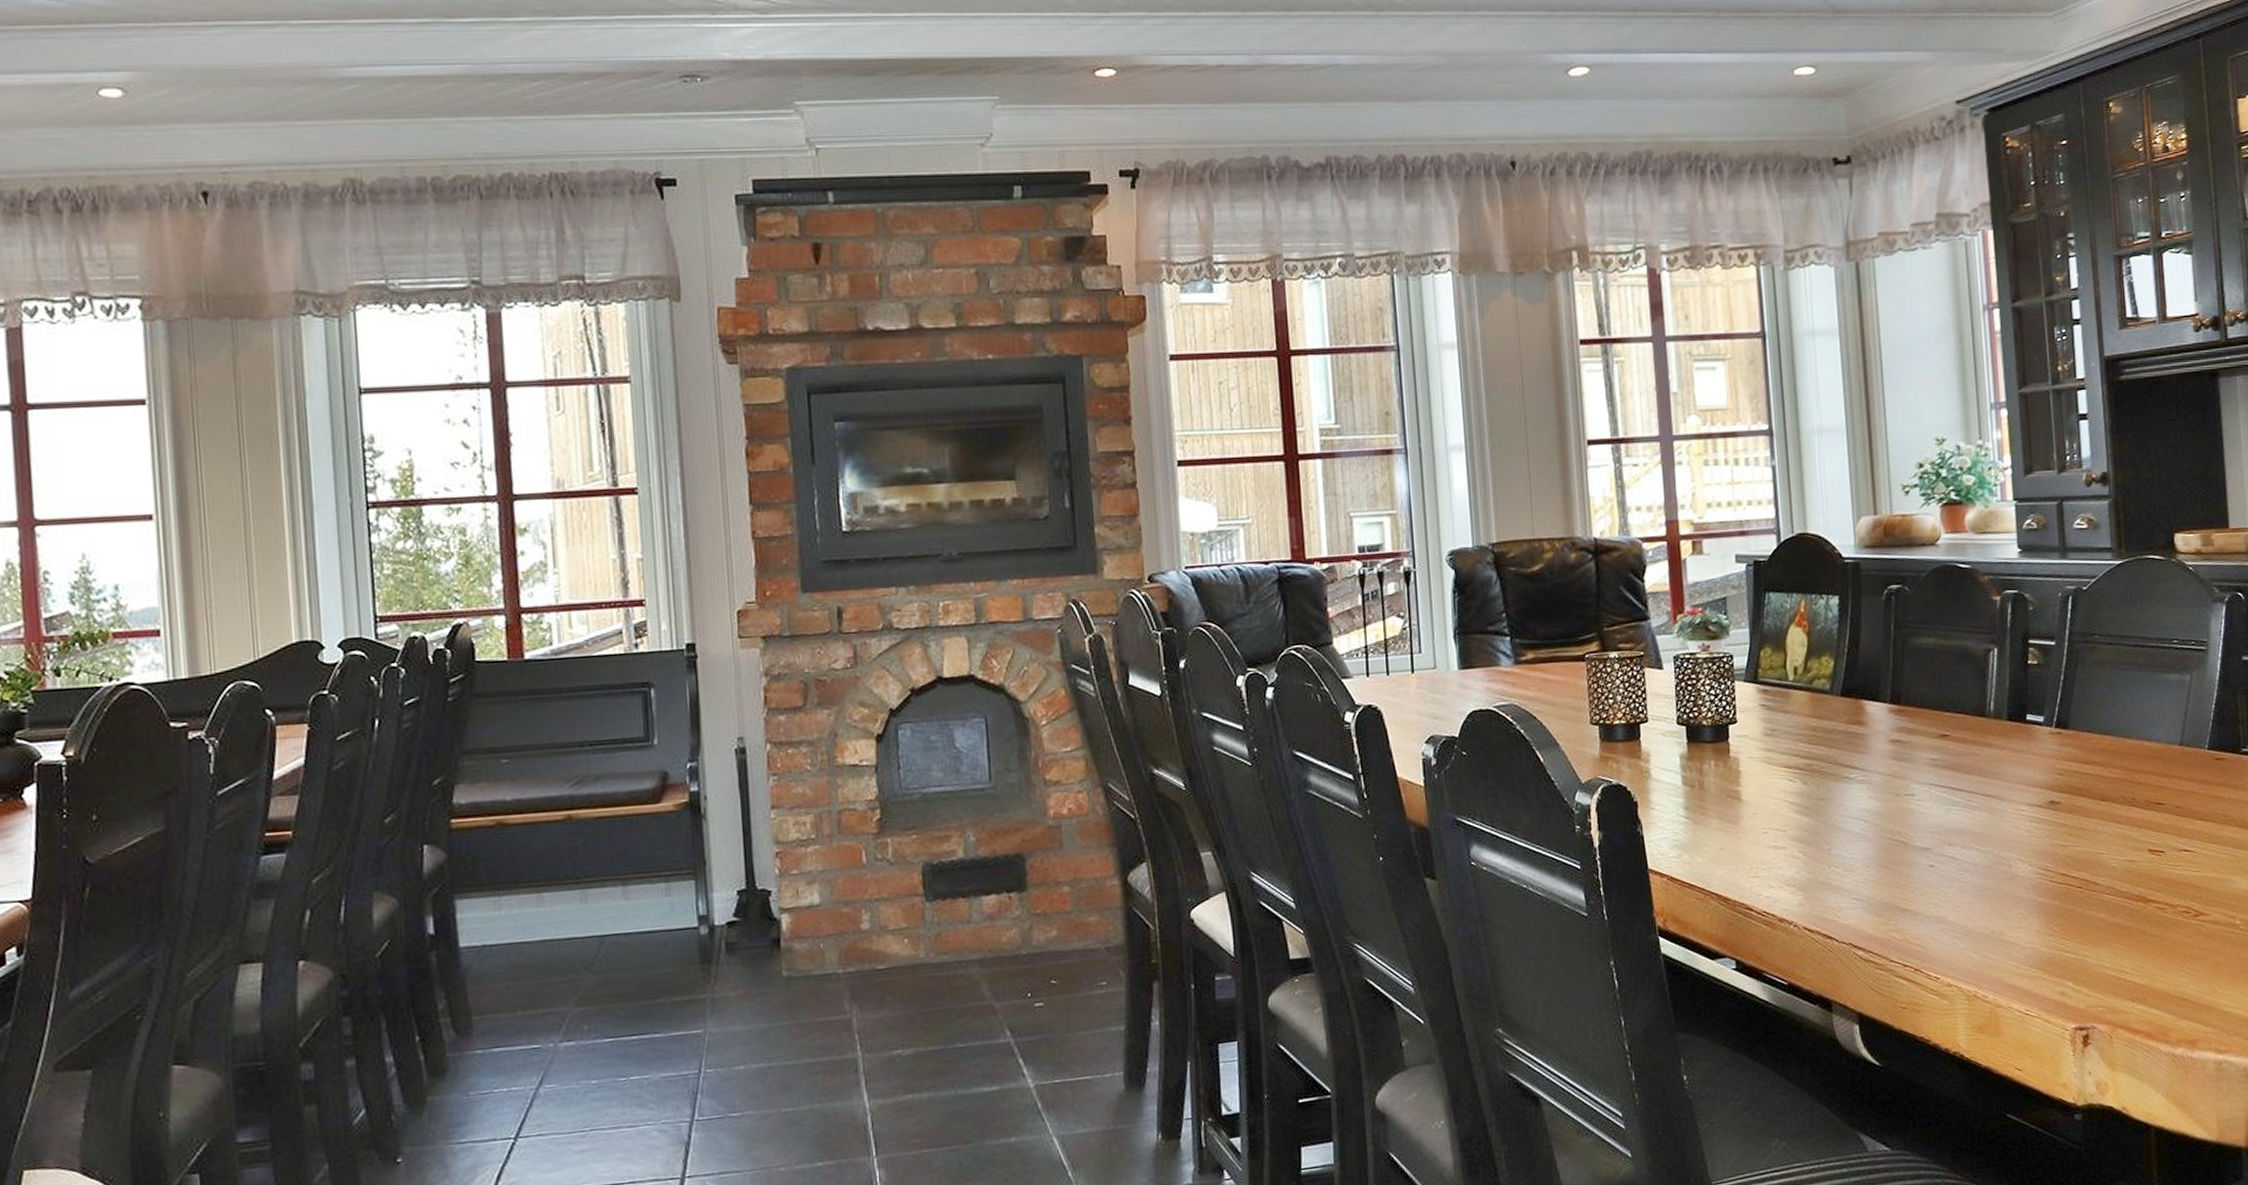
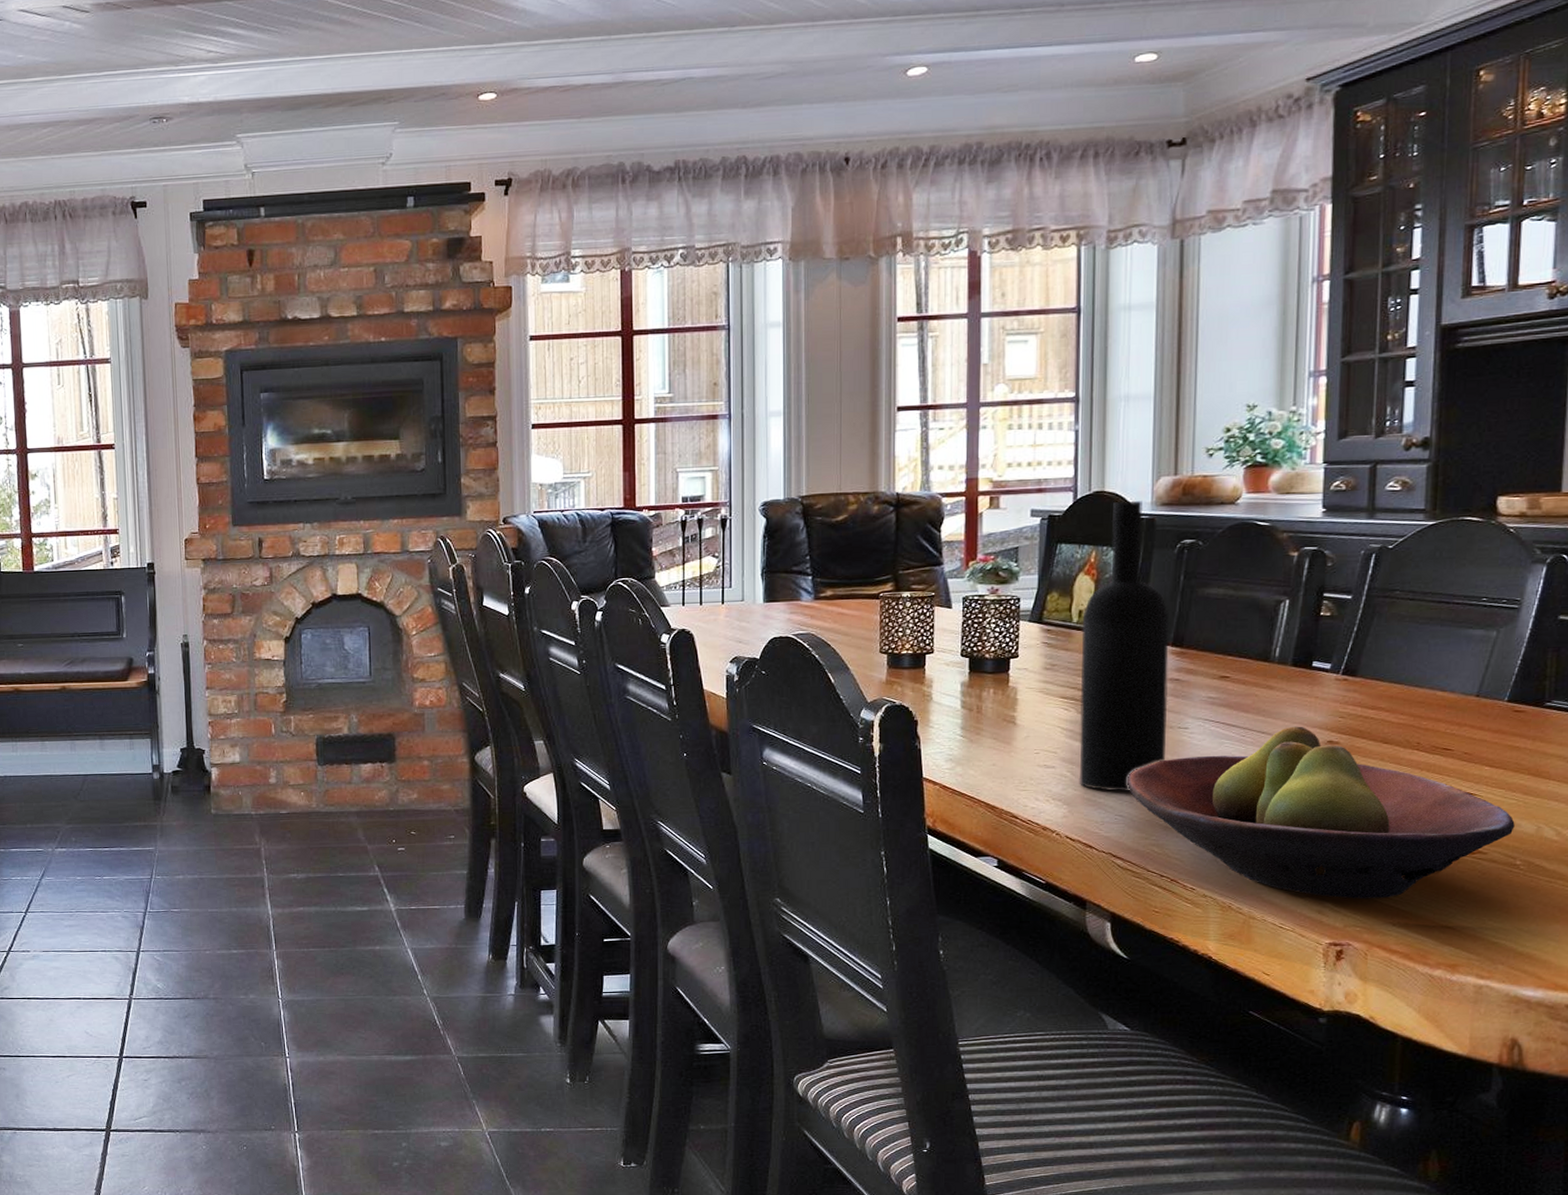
wine bottle: none [1798,543,1895,872] -> present [1078,501,1170,792]
fruit bowl: none [1859,786,2230,976] -> present [1126,726,1515,899]

